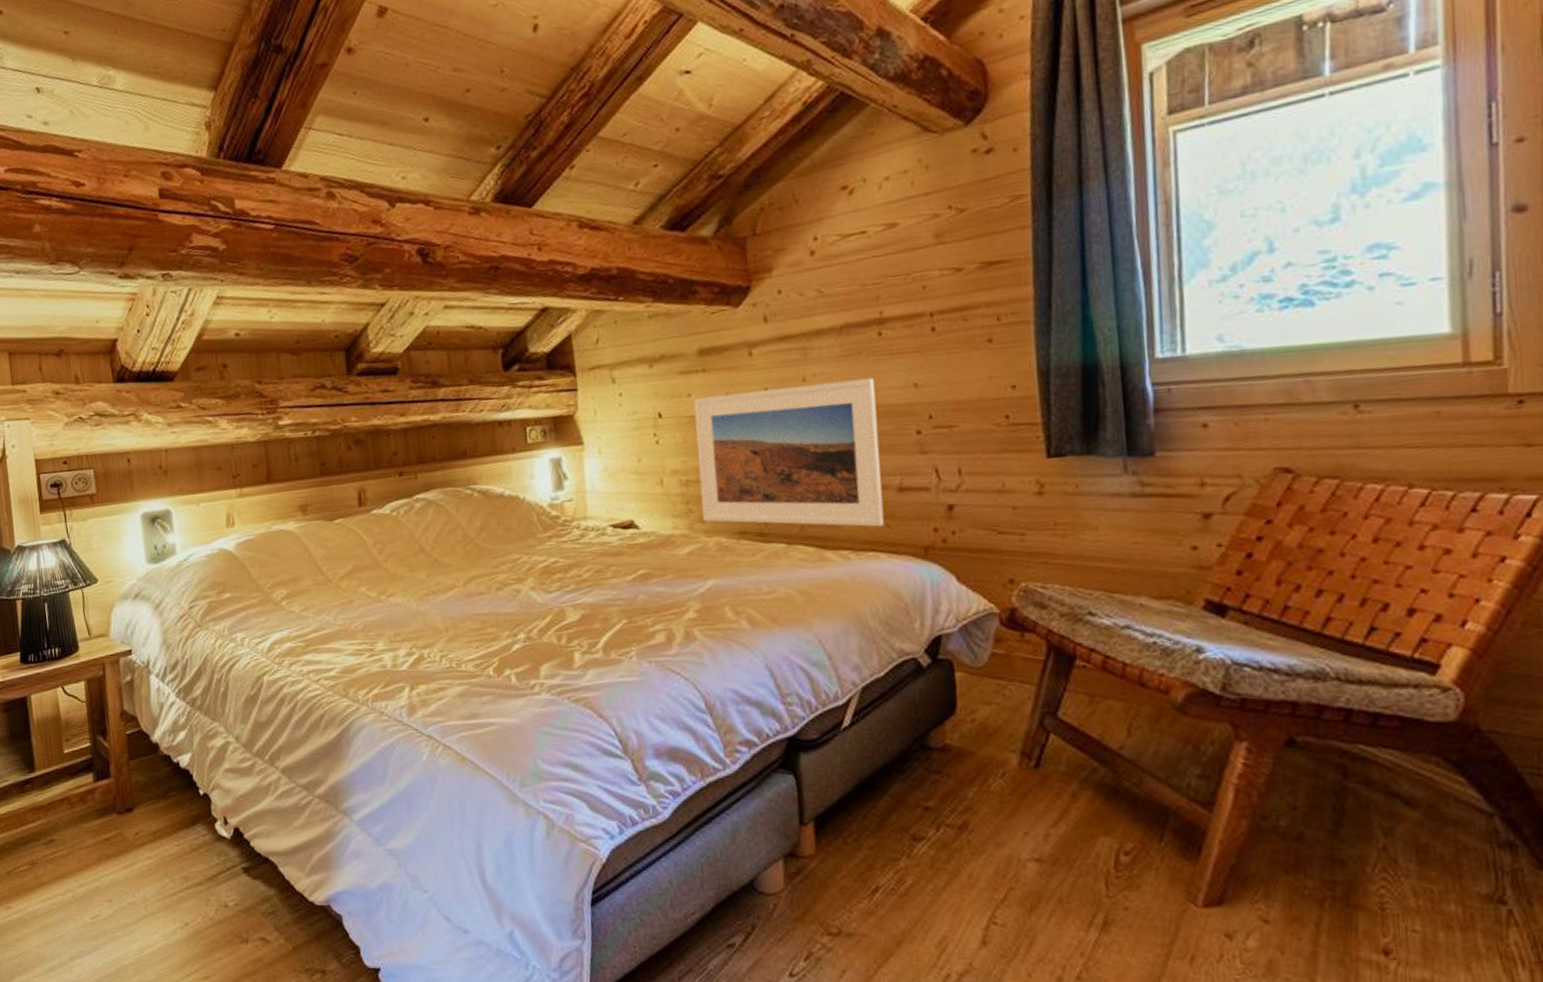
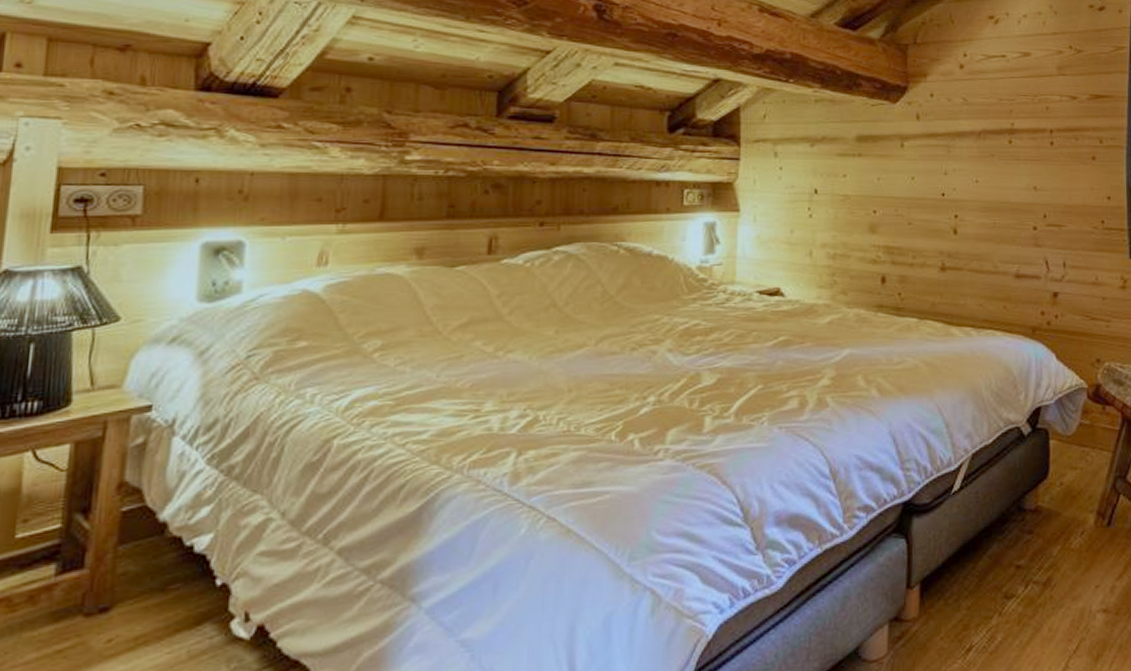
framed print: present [694,378,885,527] -> none [846,178,1003,308]

